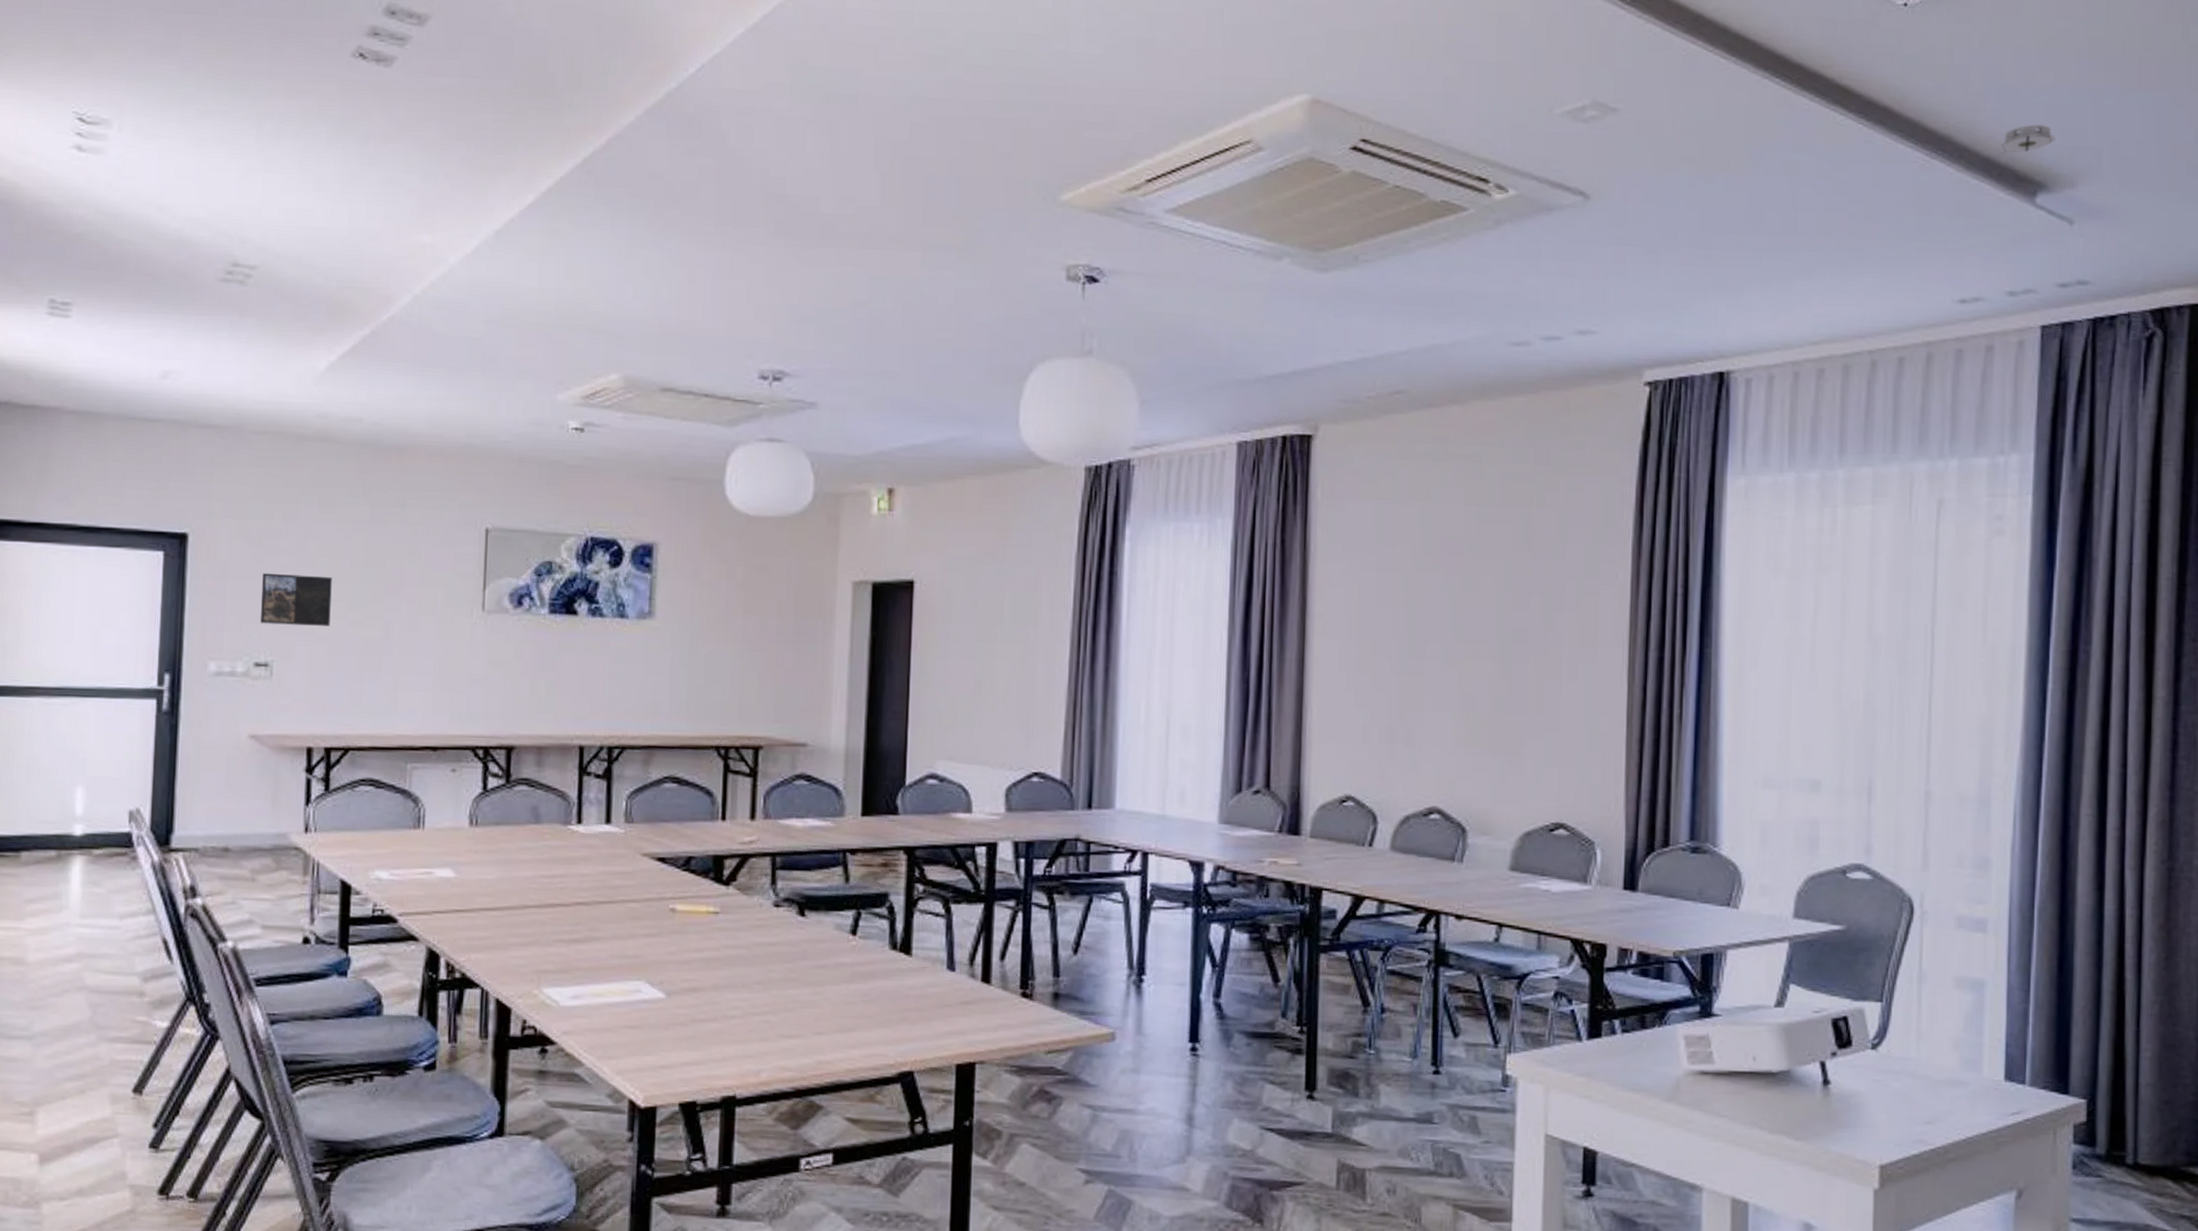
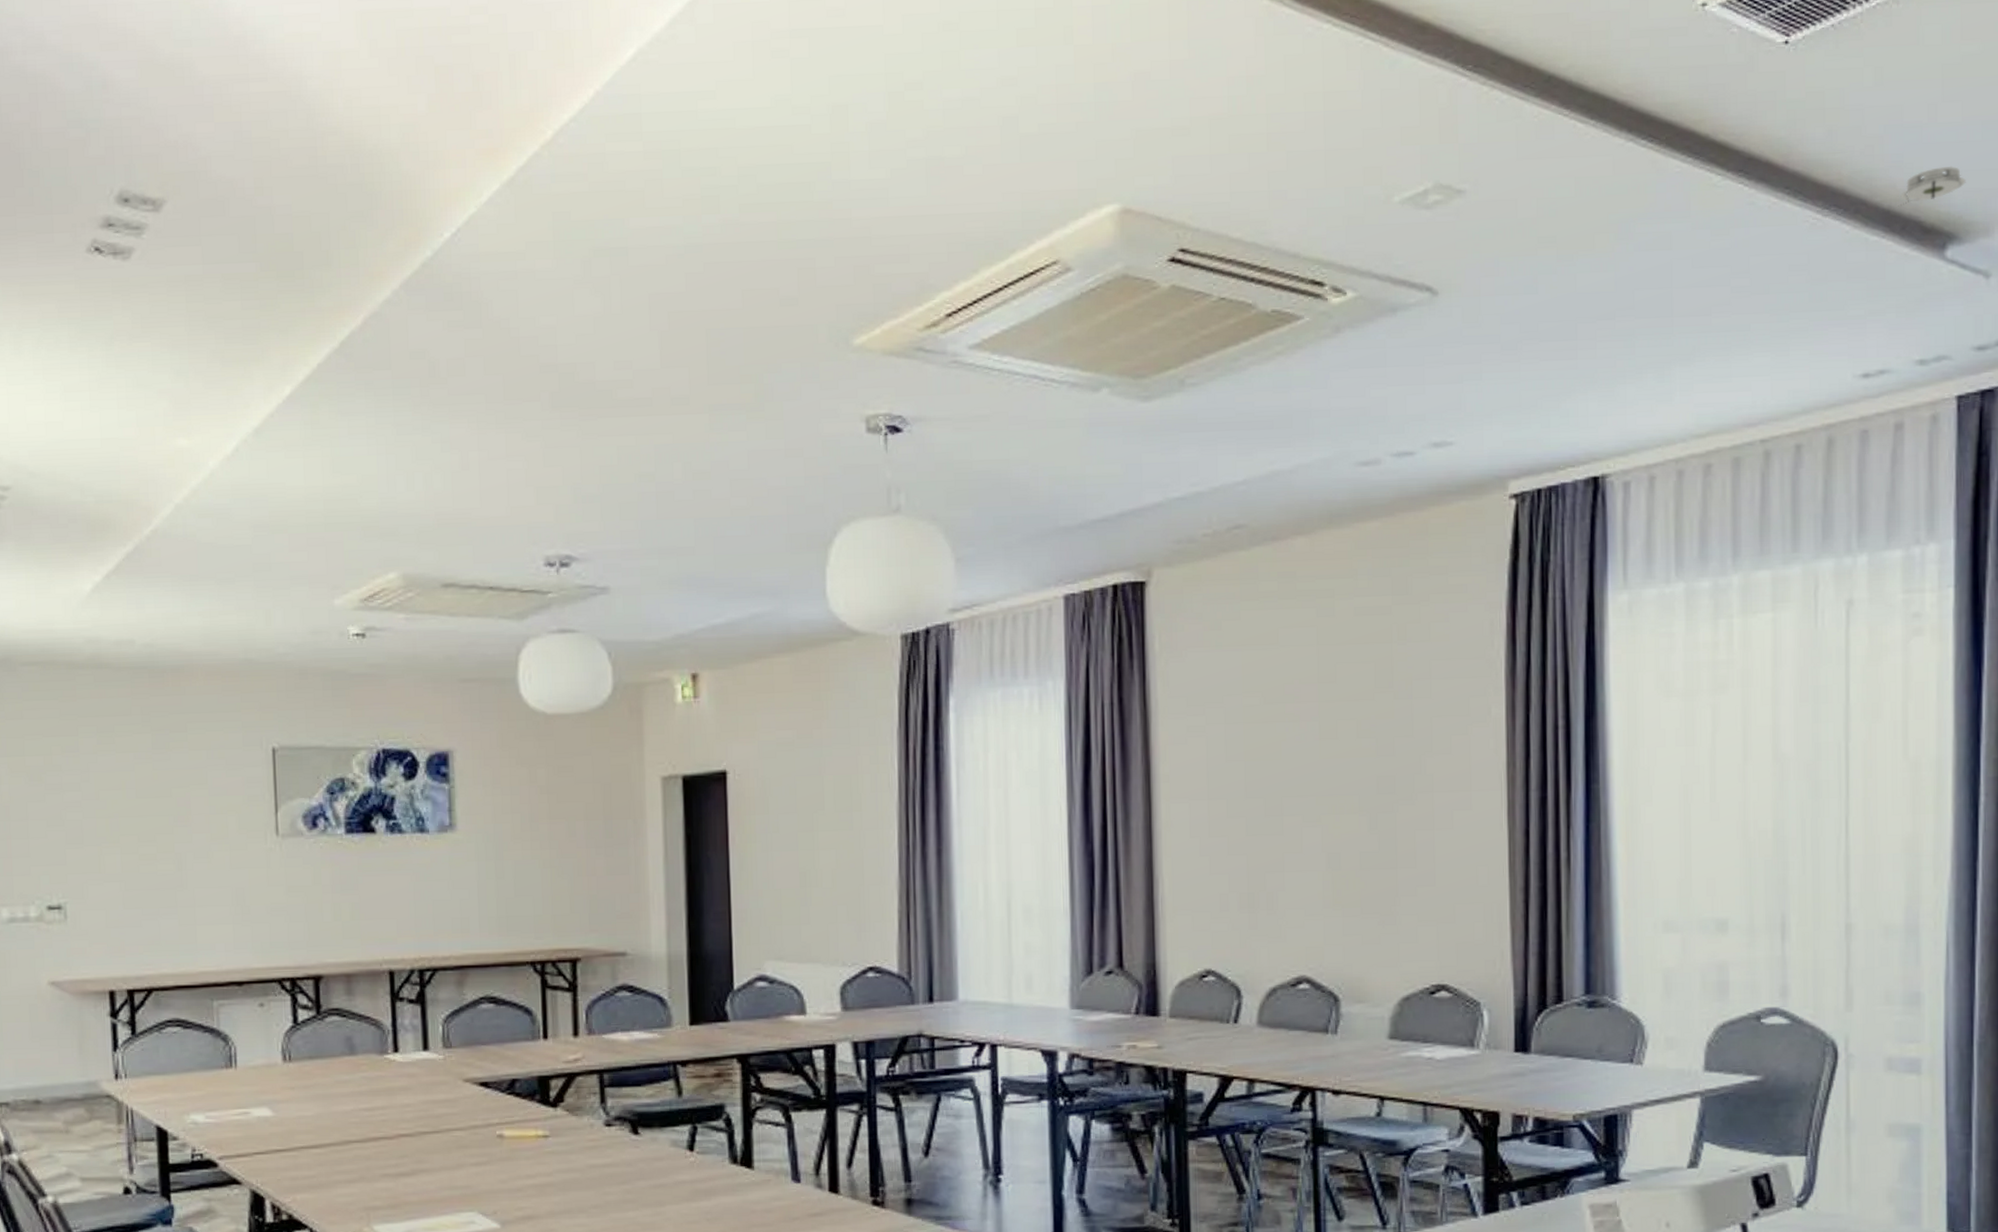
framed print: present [260,573,332,626] -> none [46,810,121,865]

